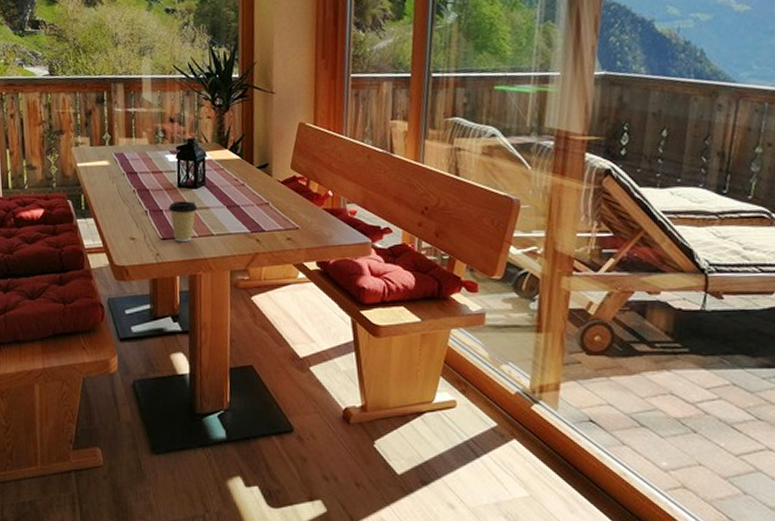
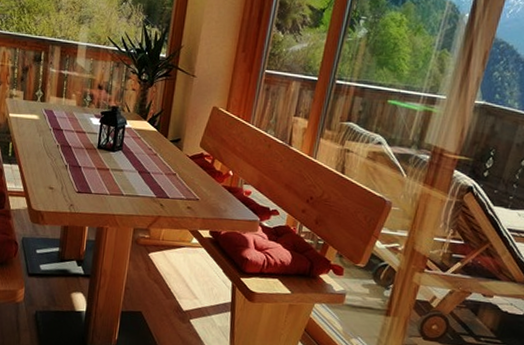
coffee cup: present [169,201,198,243] -> none [87,161,113,198]

